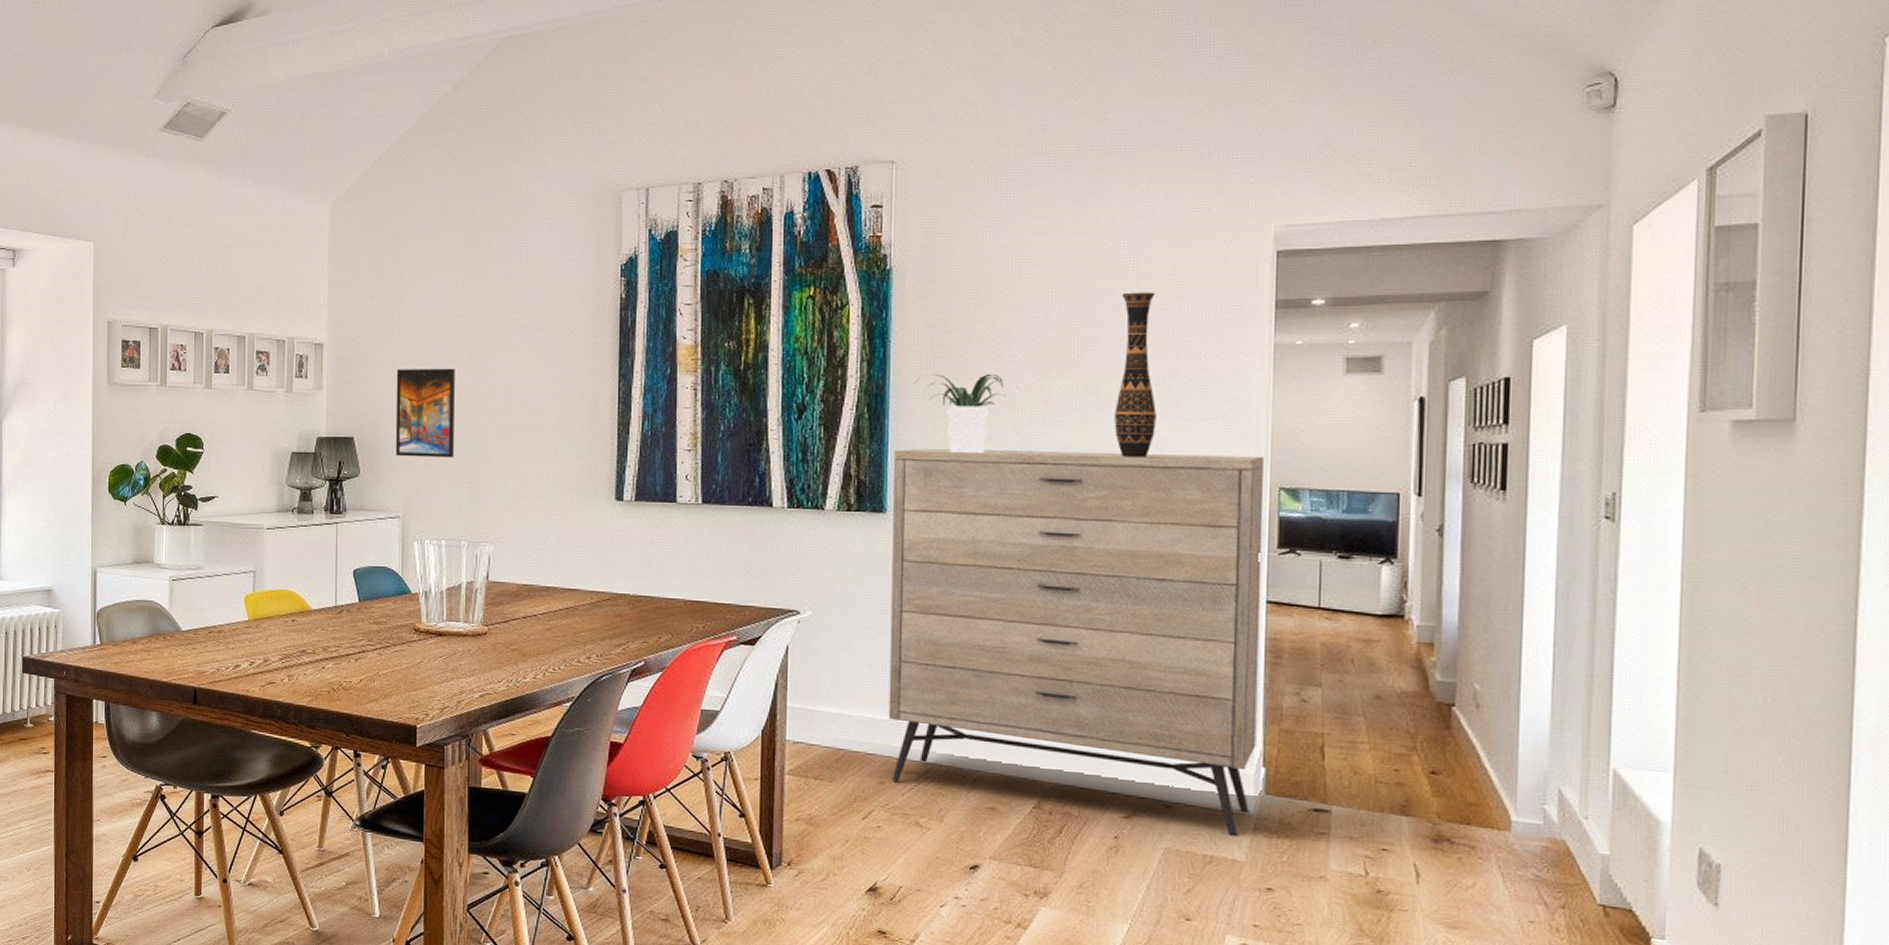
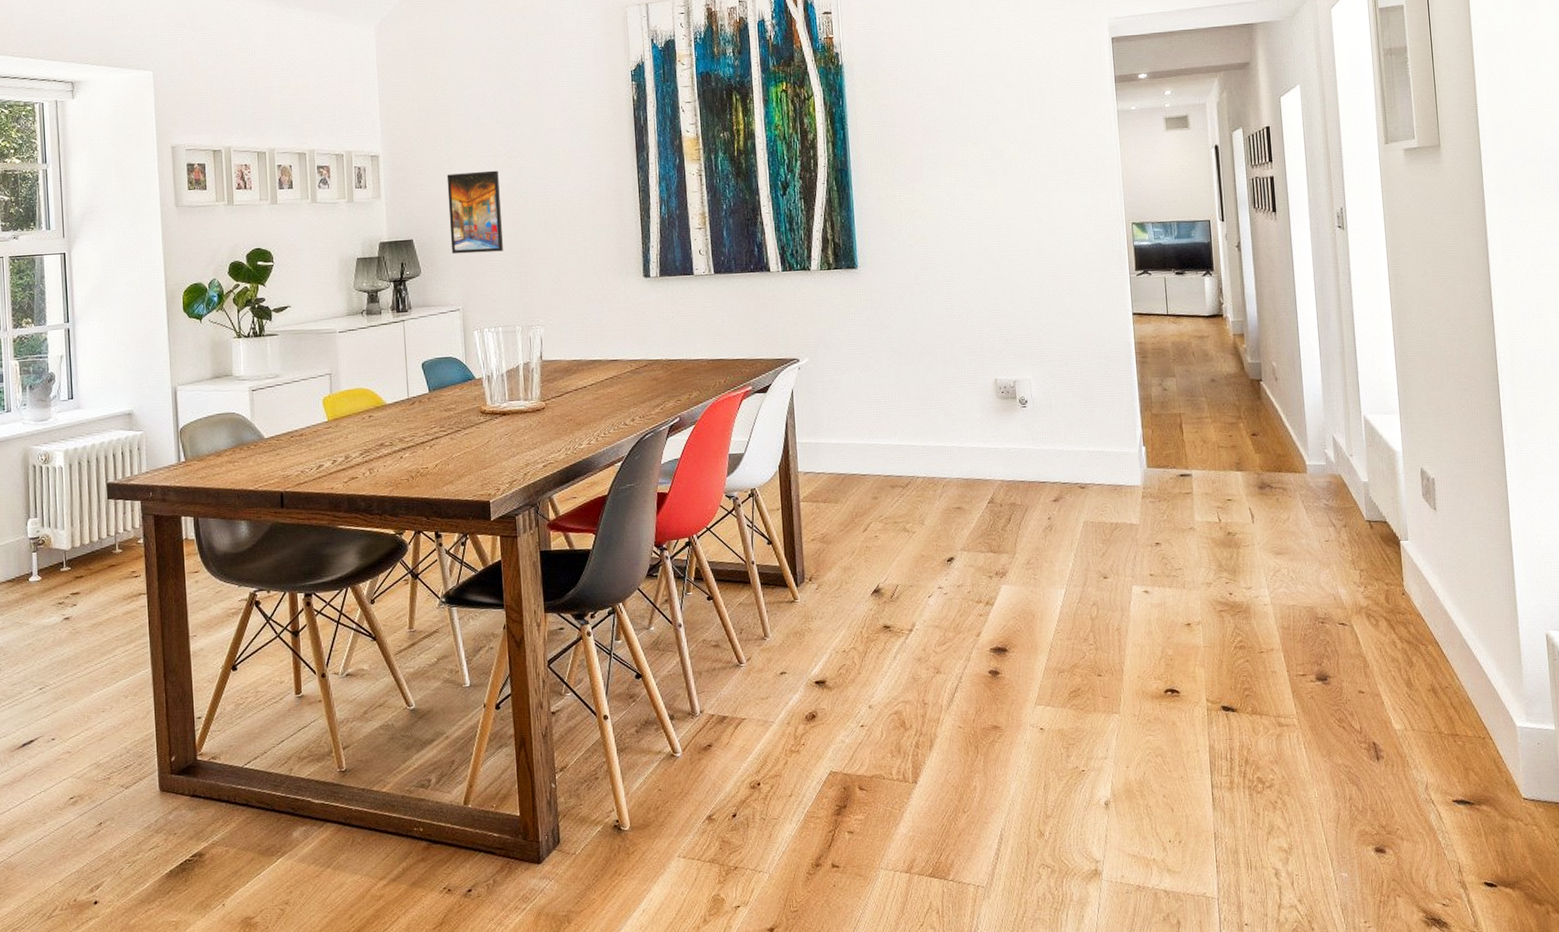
dresser: present [888,448,1265,837] -> none [859,199,1138,505]
potted plant: present [914,373,1018,453] -> none [868,146,945,214]
decorative vase: present [1114,292,1156,457] -> none [1010,74,1044,207]

